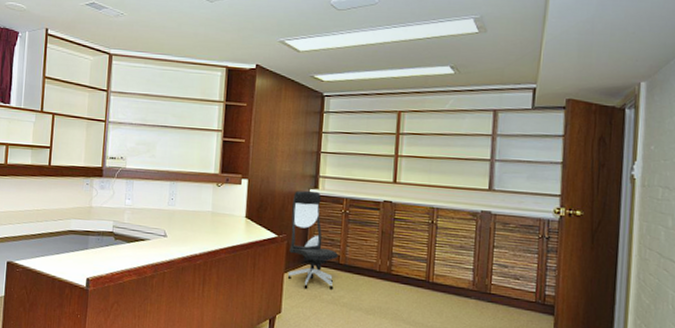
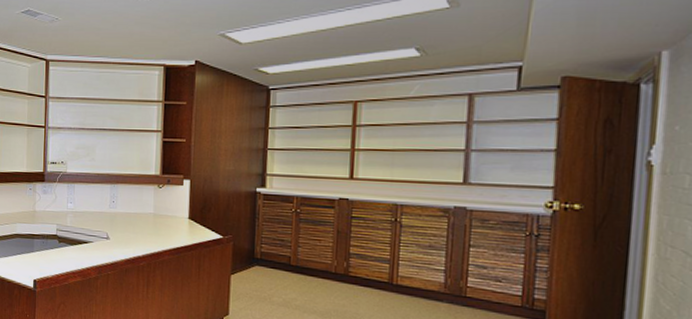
office chair: present [287,191,339,290] -> none [234,190,290,292]

